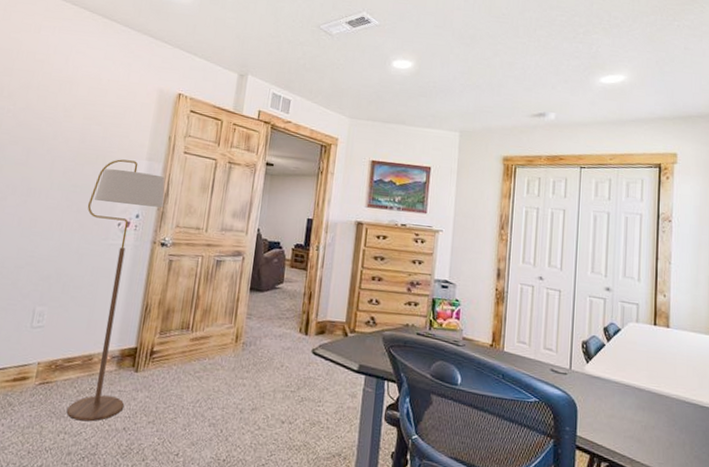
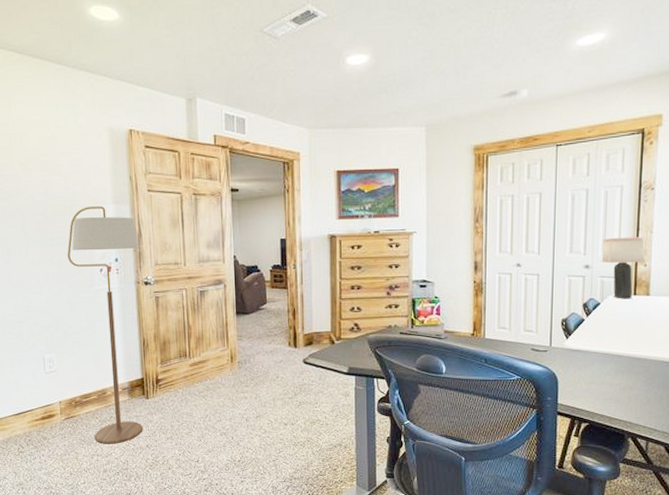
table lamp: none [622,263,665,329] -> present [601,237,645,299]

